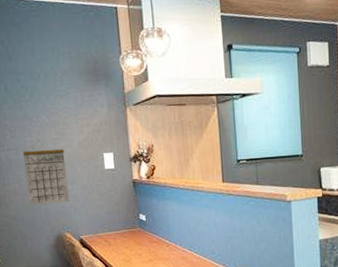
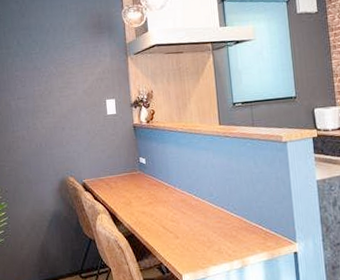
calendar: present [22,148,69,206] -> none [31,96,73,152]

